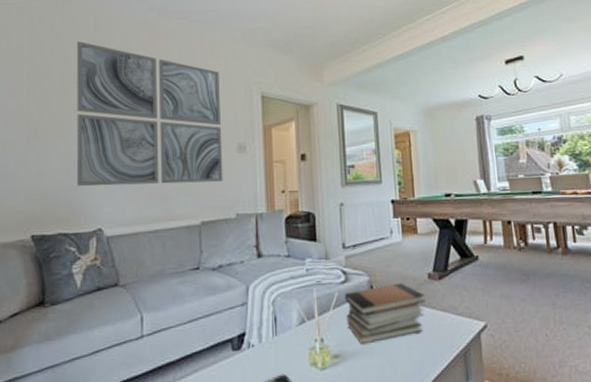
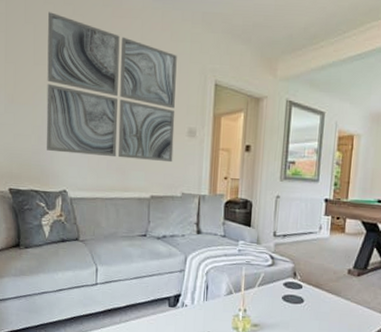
book stack: present [345,282,425,345] -> none [268,273,342,320]

